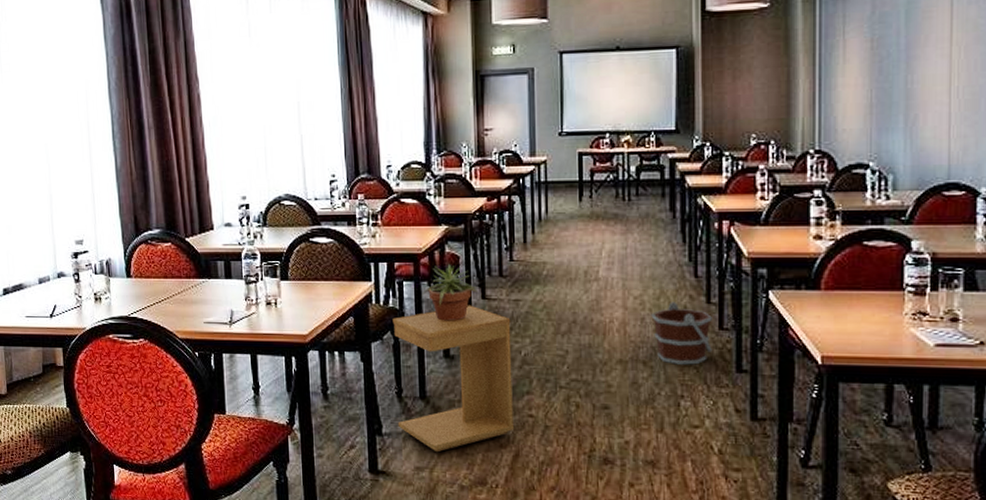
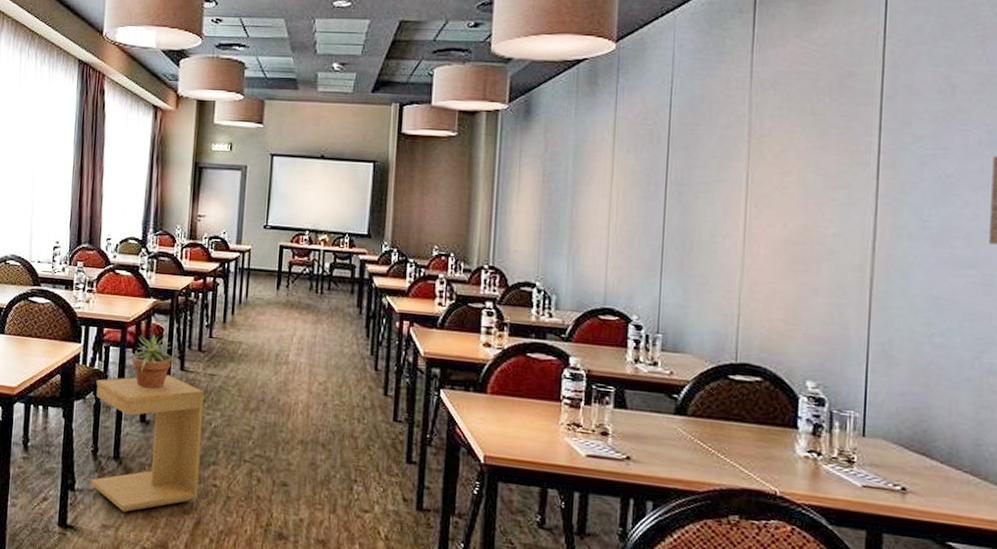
bucket: present [651,302,712,365] -> none [332,390,388,452]

